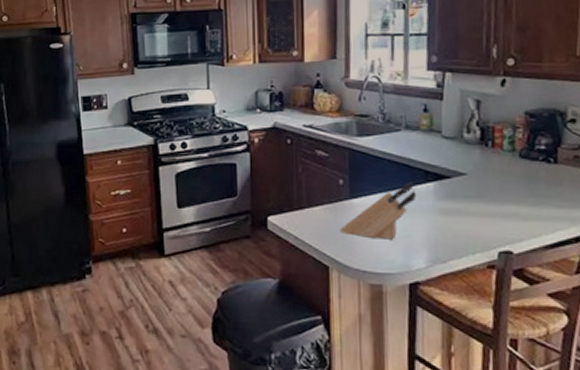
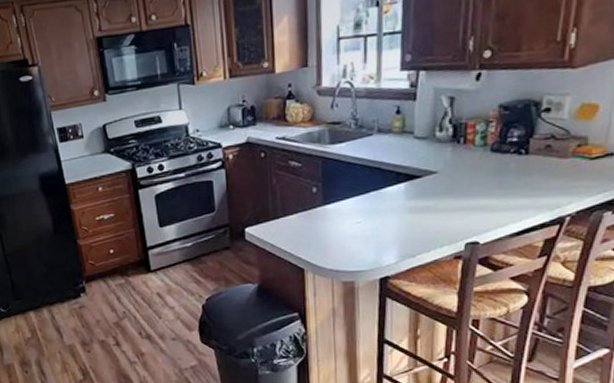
knife block: present [341,182,417,240] -> none [315,184,388,240]

